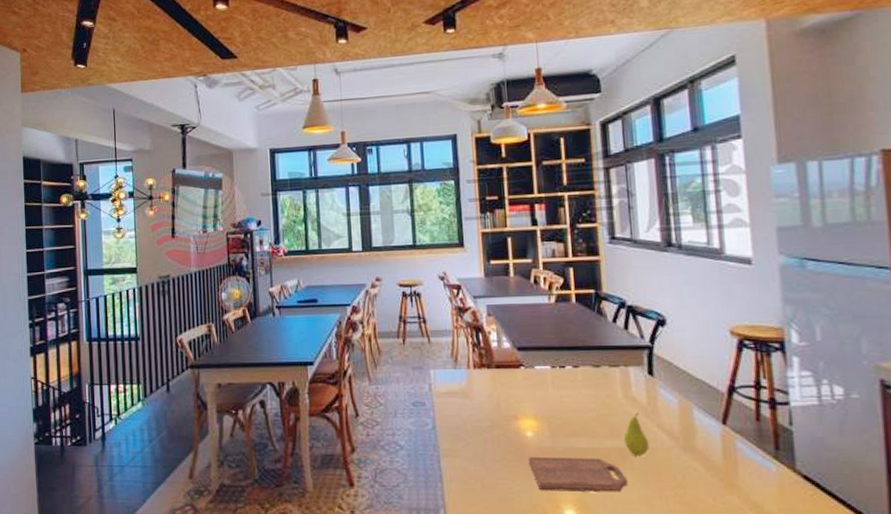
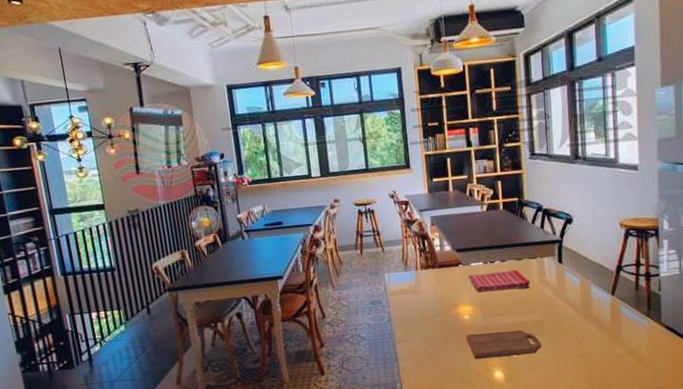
dish towel: none [531,378,612,404] -> present [467,269,531,293]
fruit: present [623,412,650,457] -> none [538,292,558,326]

